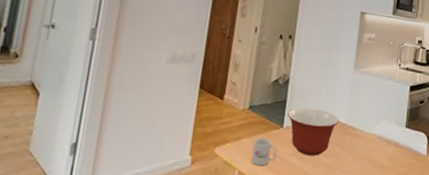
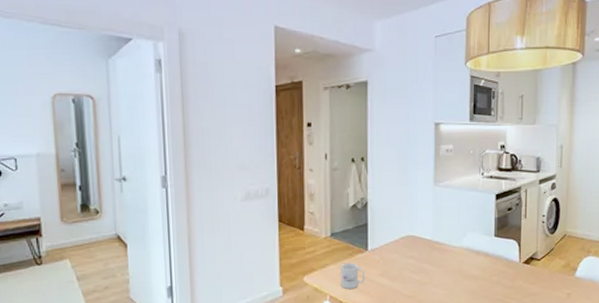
mixing bowl: present [288,107,339,156] -> none [371,228,424,275]

